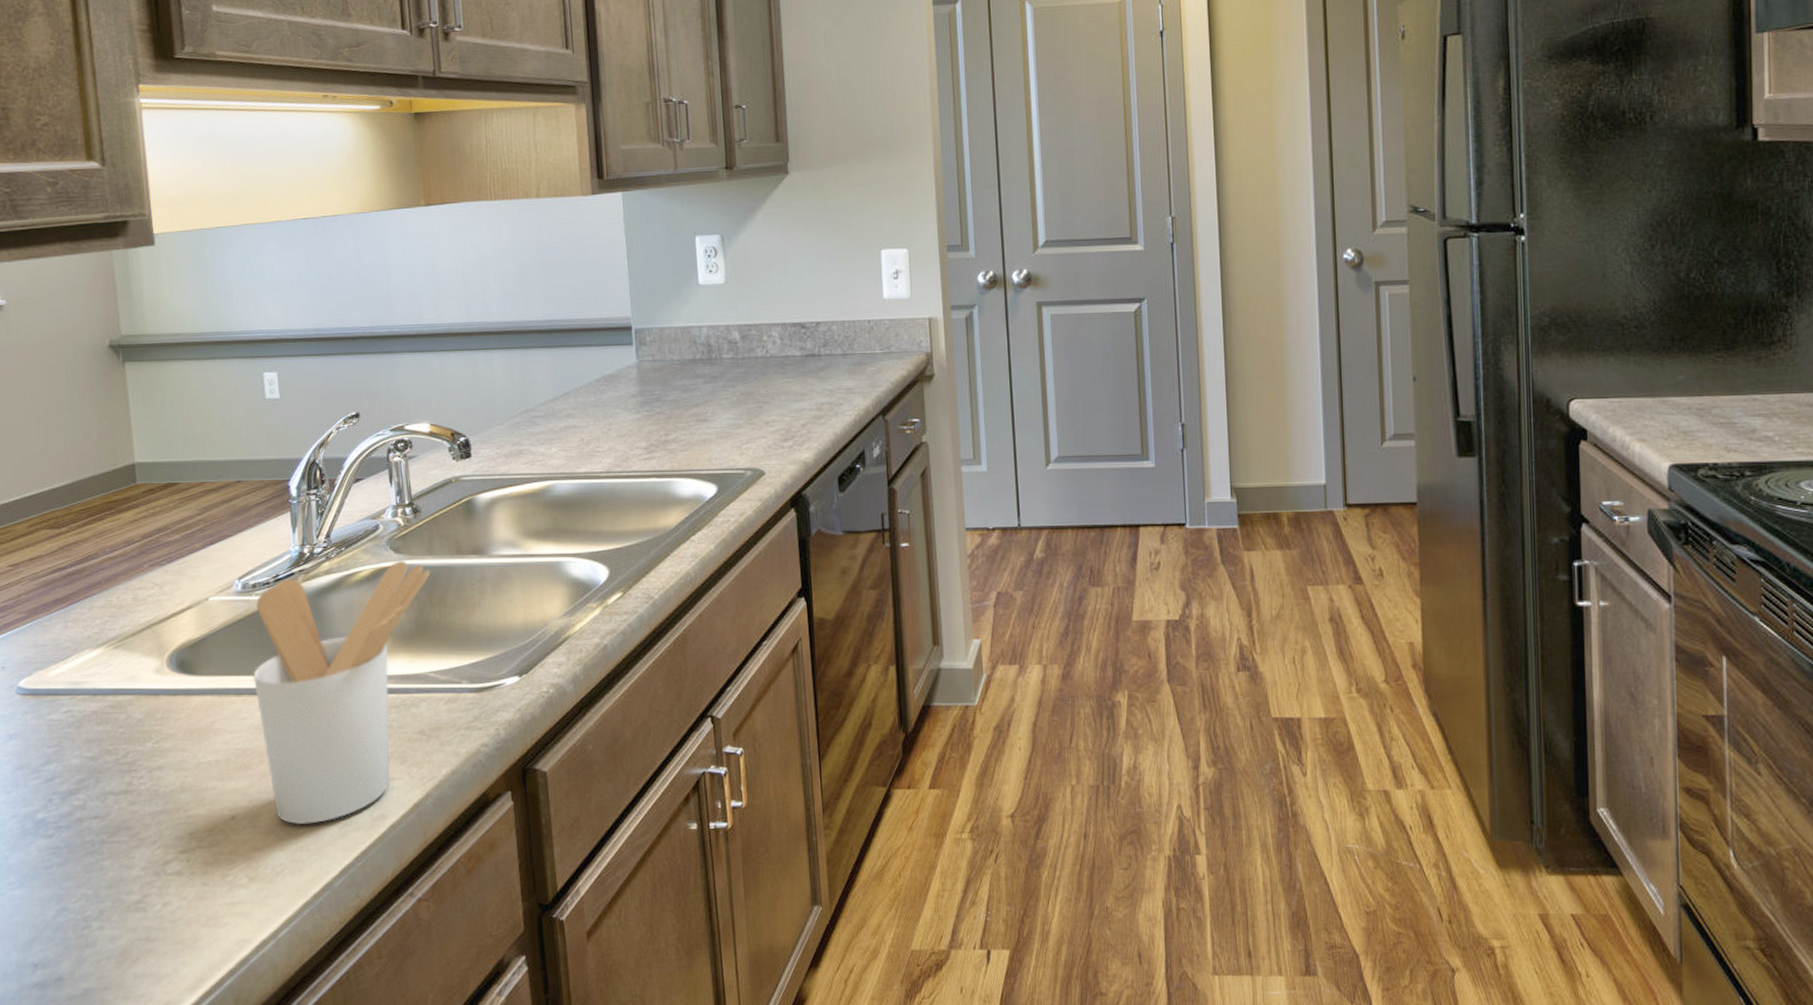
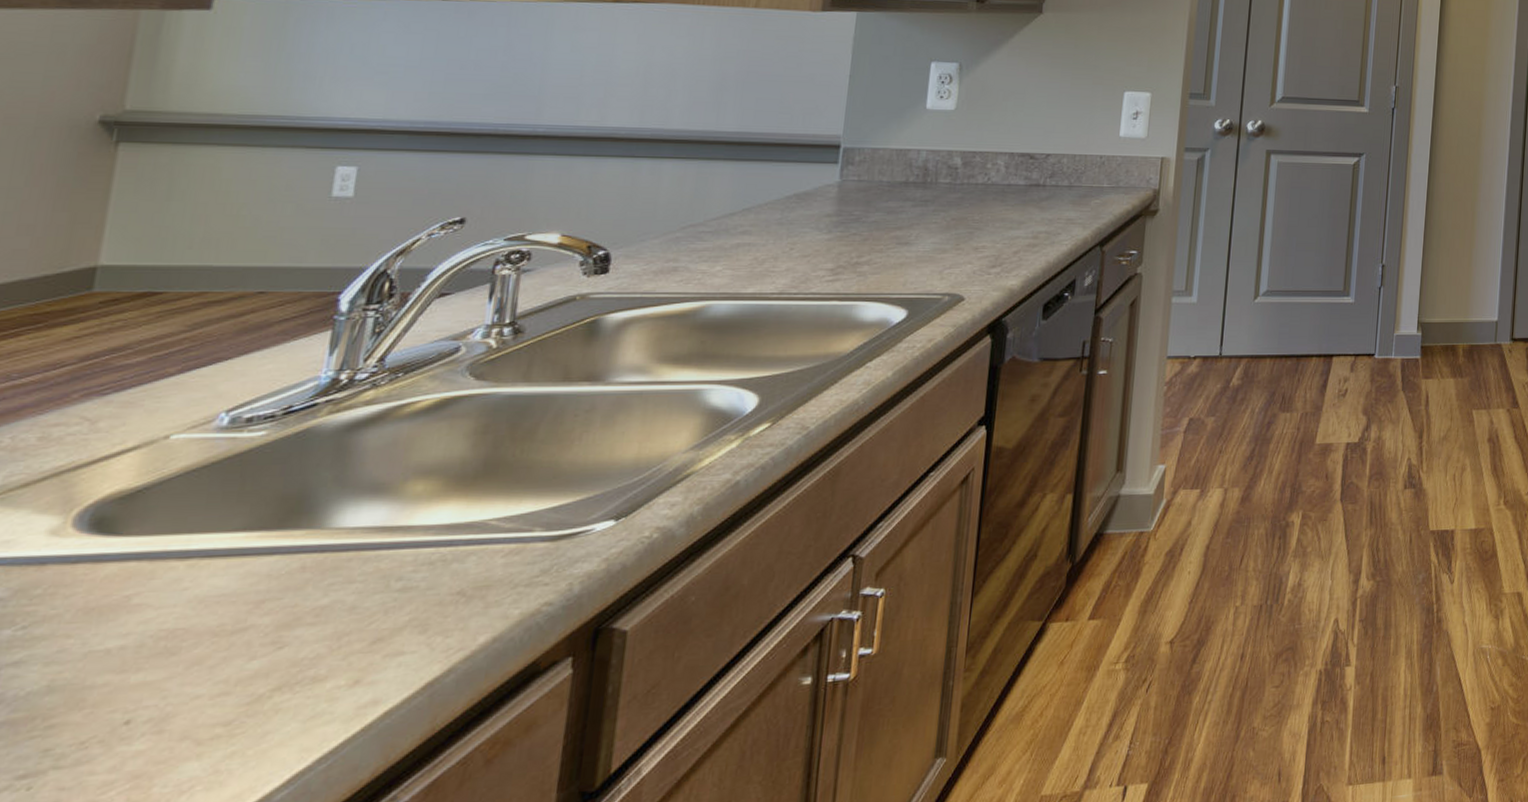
utensil holder: present [253,561,430,825] -> none [203,389,521,724]

